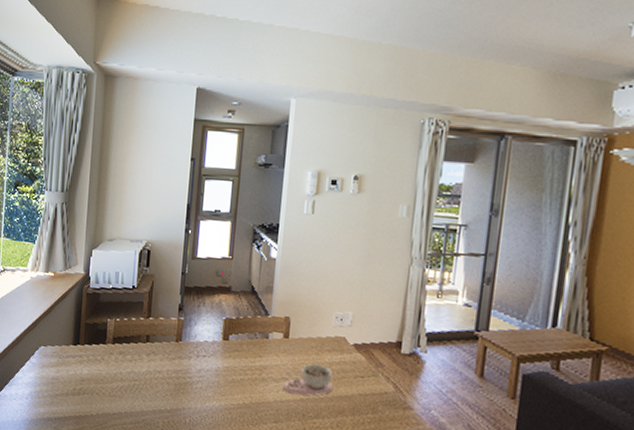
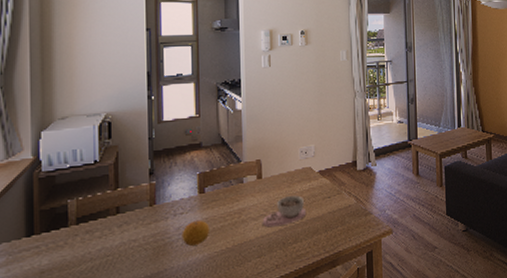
fruit: none [202,366,230,393] -> present [182,220,210,247]

